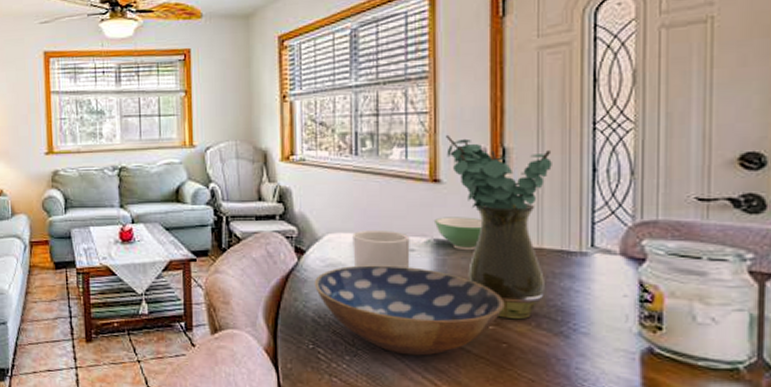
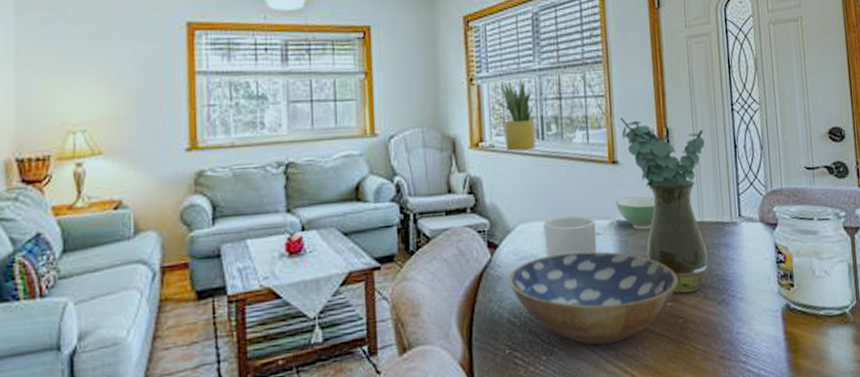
planter: none [313,95,352,165] -> present [500,79,537,152]

